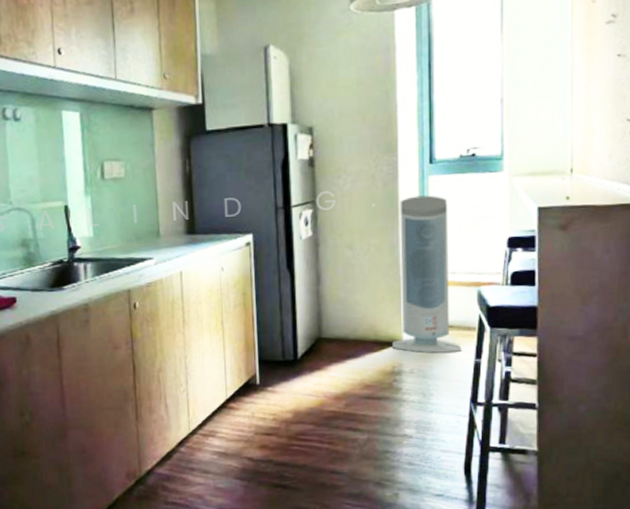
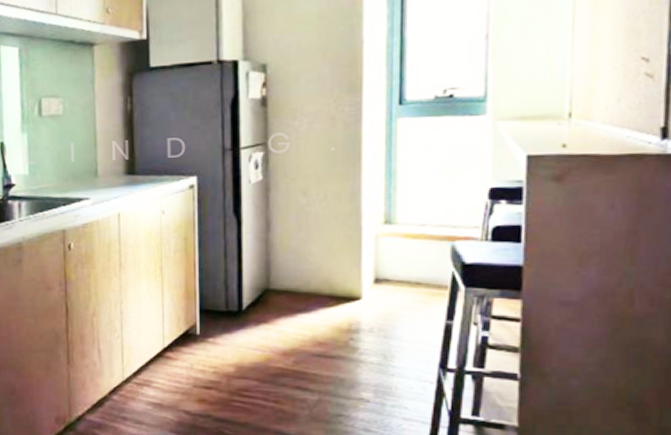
air purifier: present [392,195,461,353] -> none [350,139,430,312]

